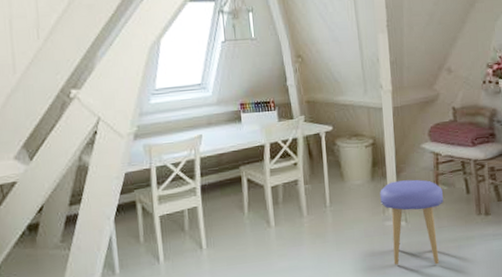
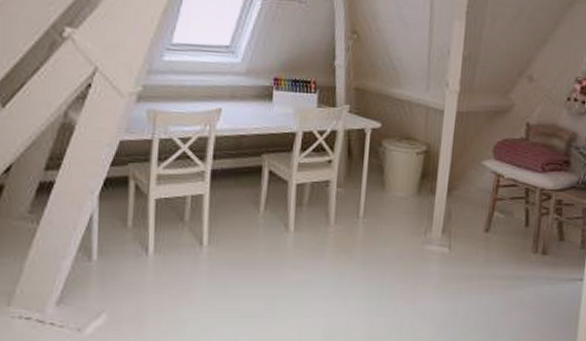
stool: present [380,179,443,265] -> none [423,199,498,303]

